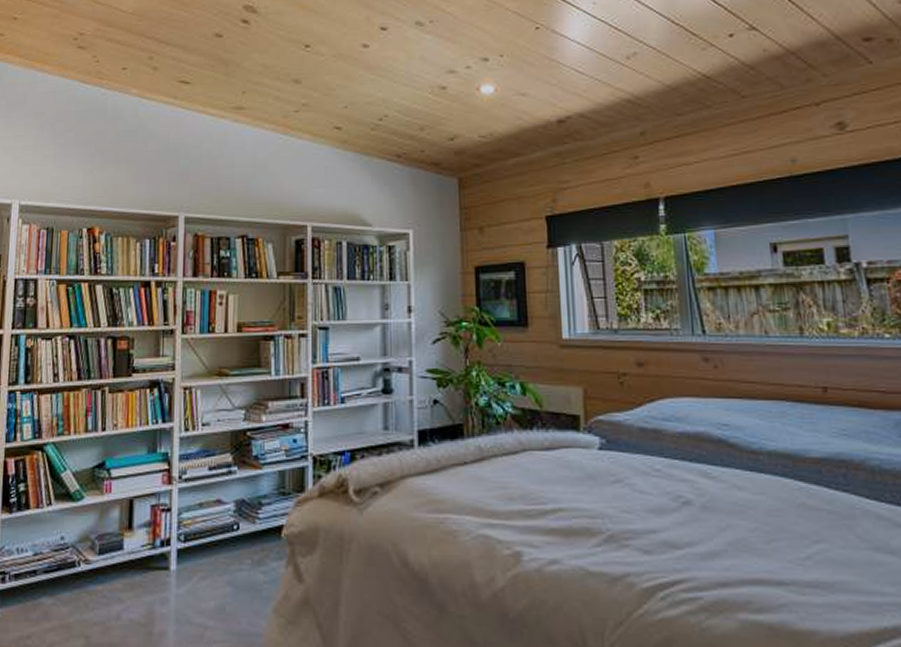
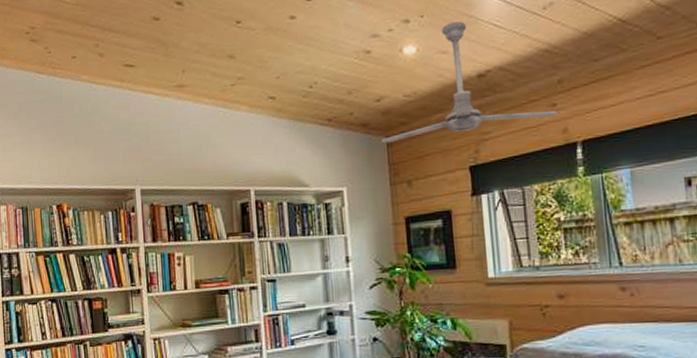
ceiling fan: none [453,64,641,185] -> present [382,21,559,144]

